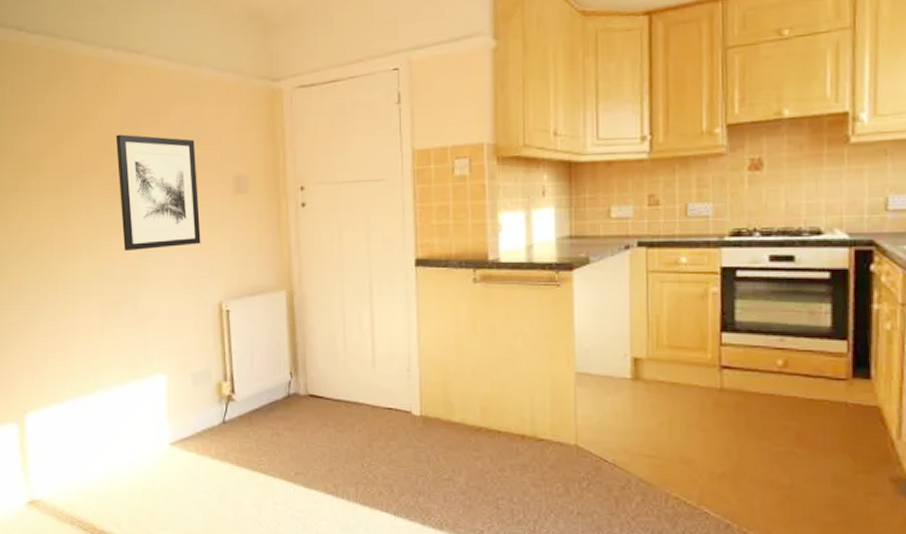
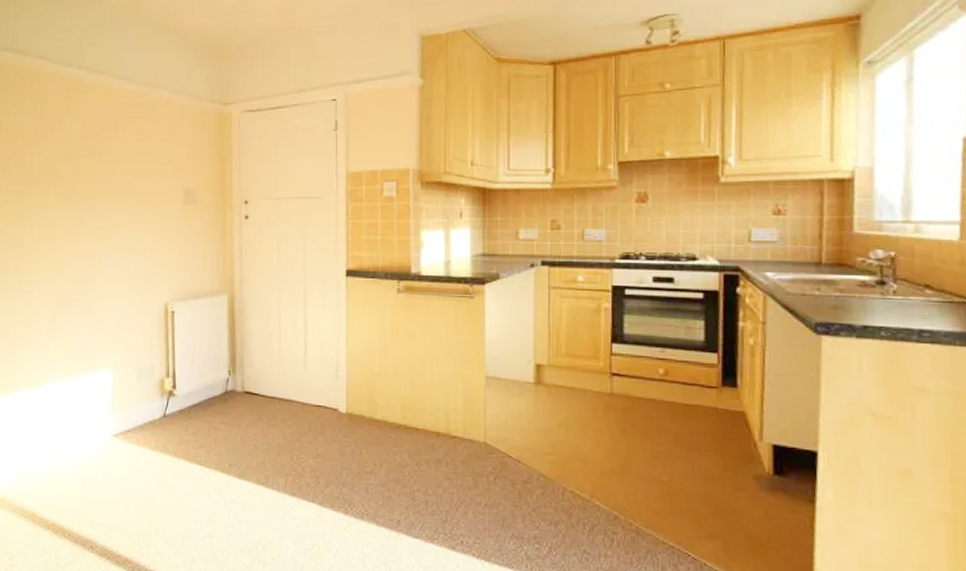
wall art: present [115,134,201,250] -> none [75,146,151,253]

